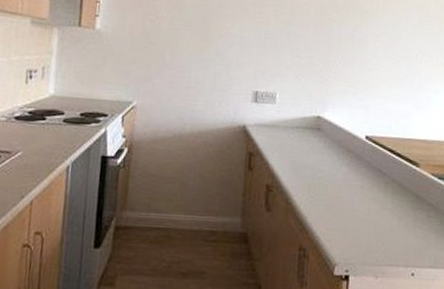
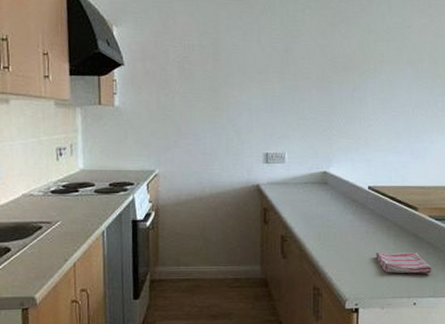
dish towel: none [371,210,433,240] -> present [376,252,432,274]

